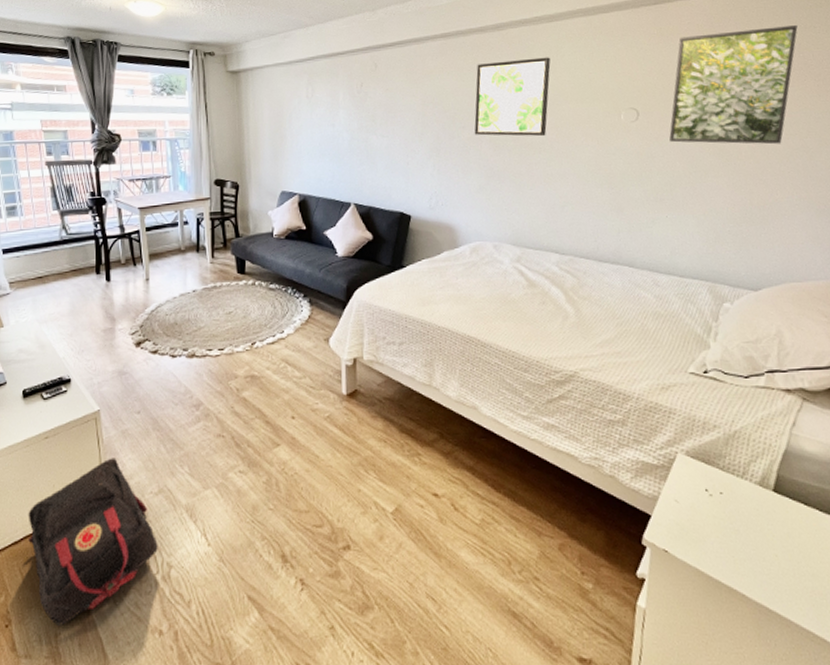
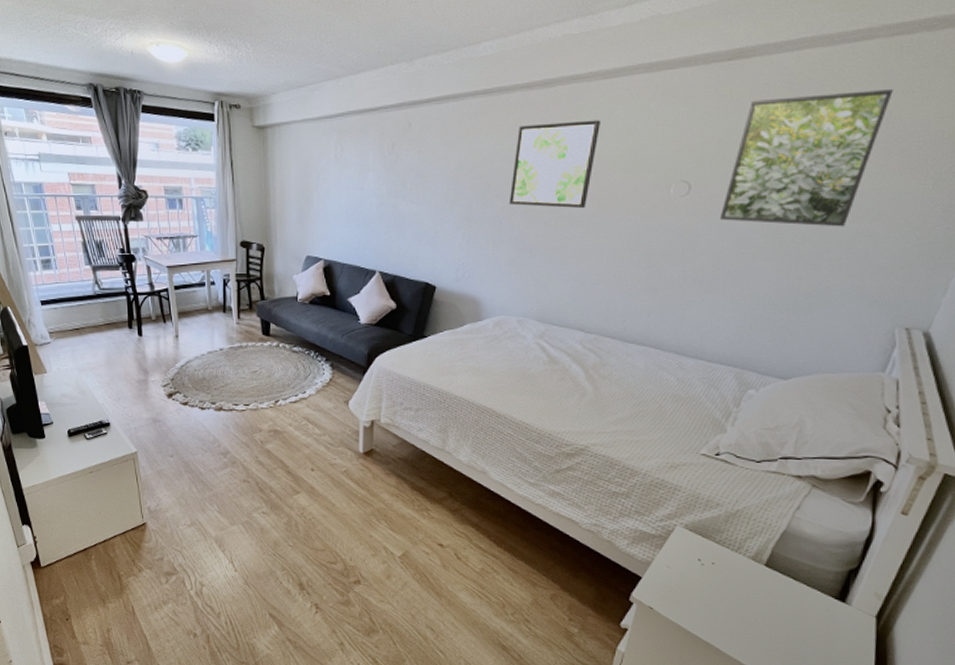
backpack: present [28,458,158,625] -> none [79,493,192,623]

